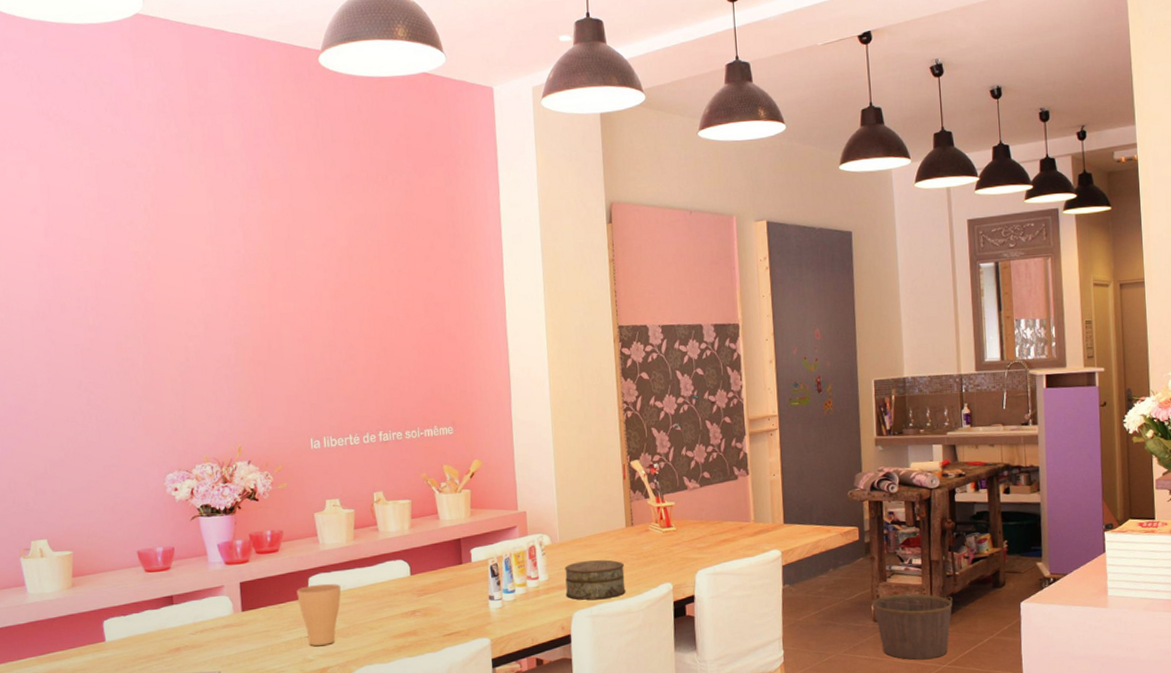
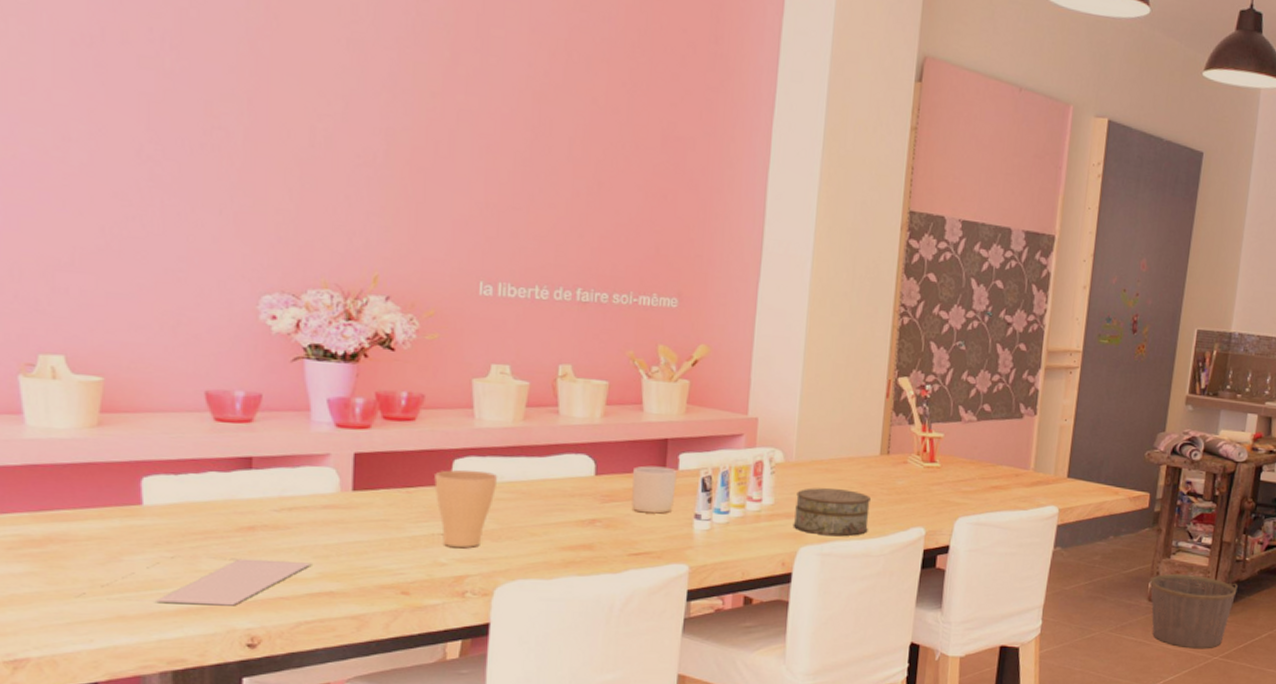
mug: none [438,561,472,601] -> present [631,465,677,514]

